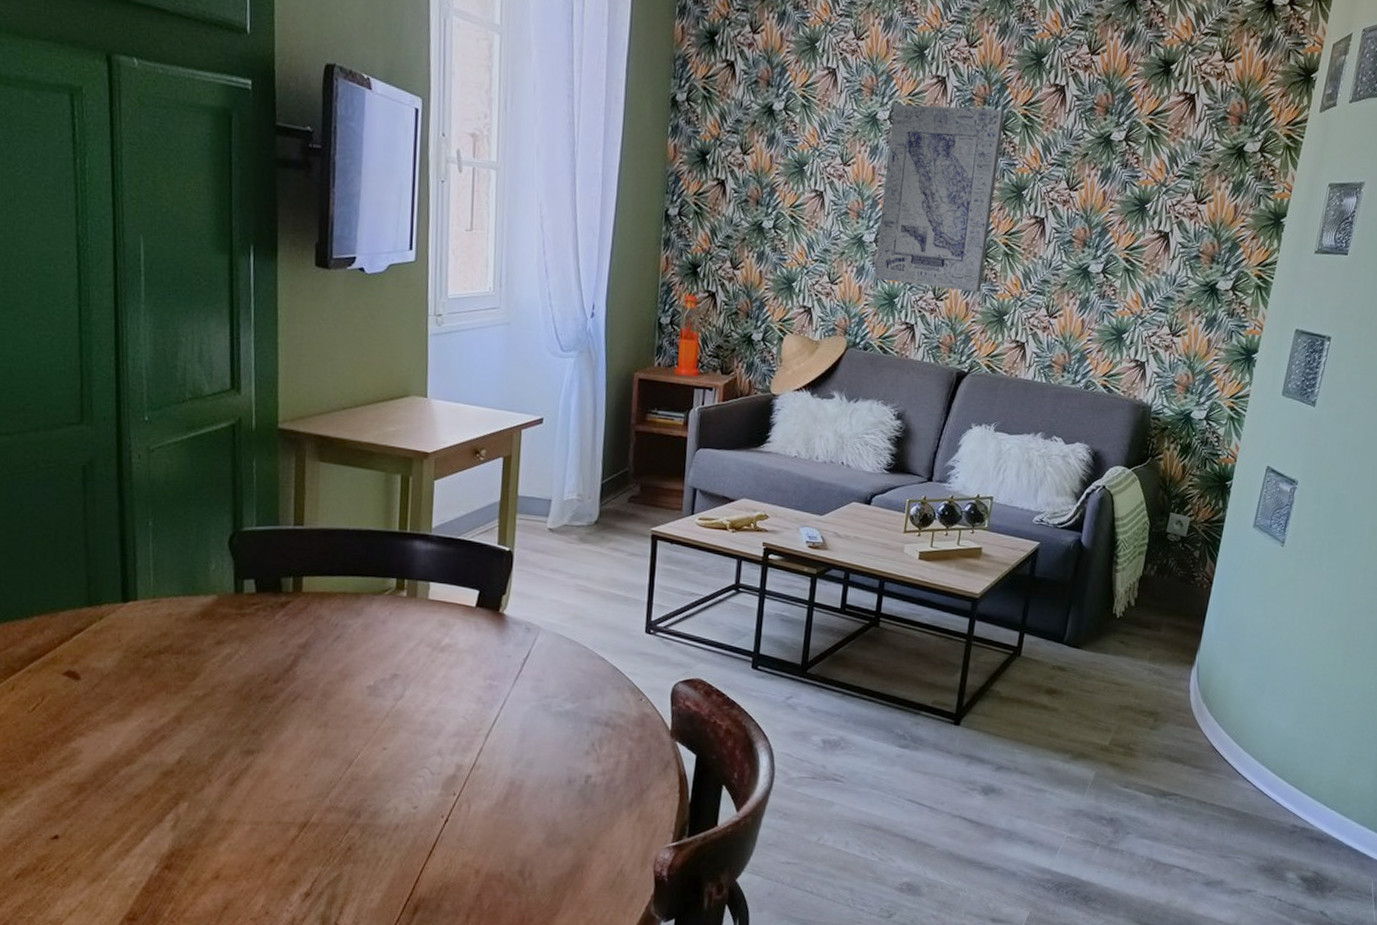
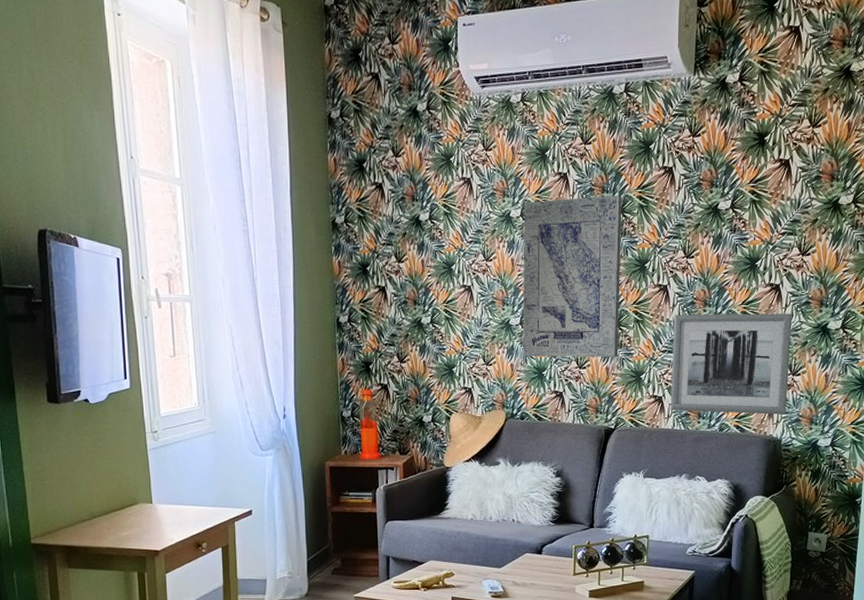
wall art: none [1032,251,1179,379] -> present [670,313,792,415]

